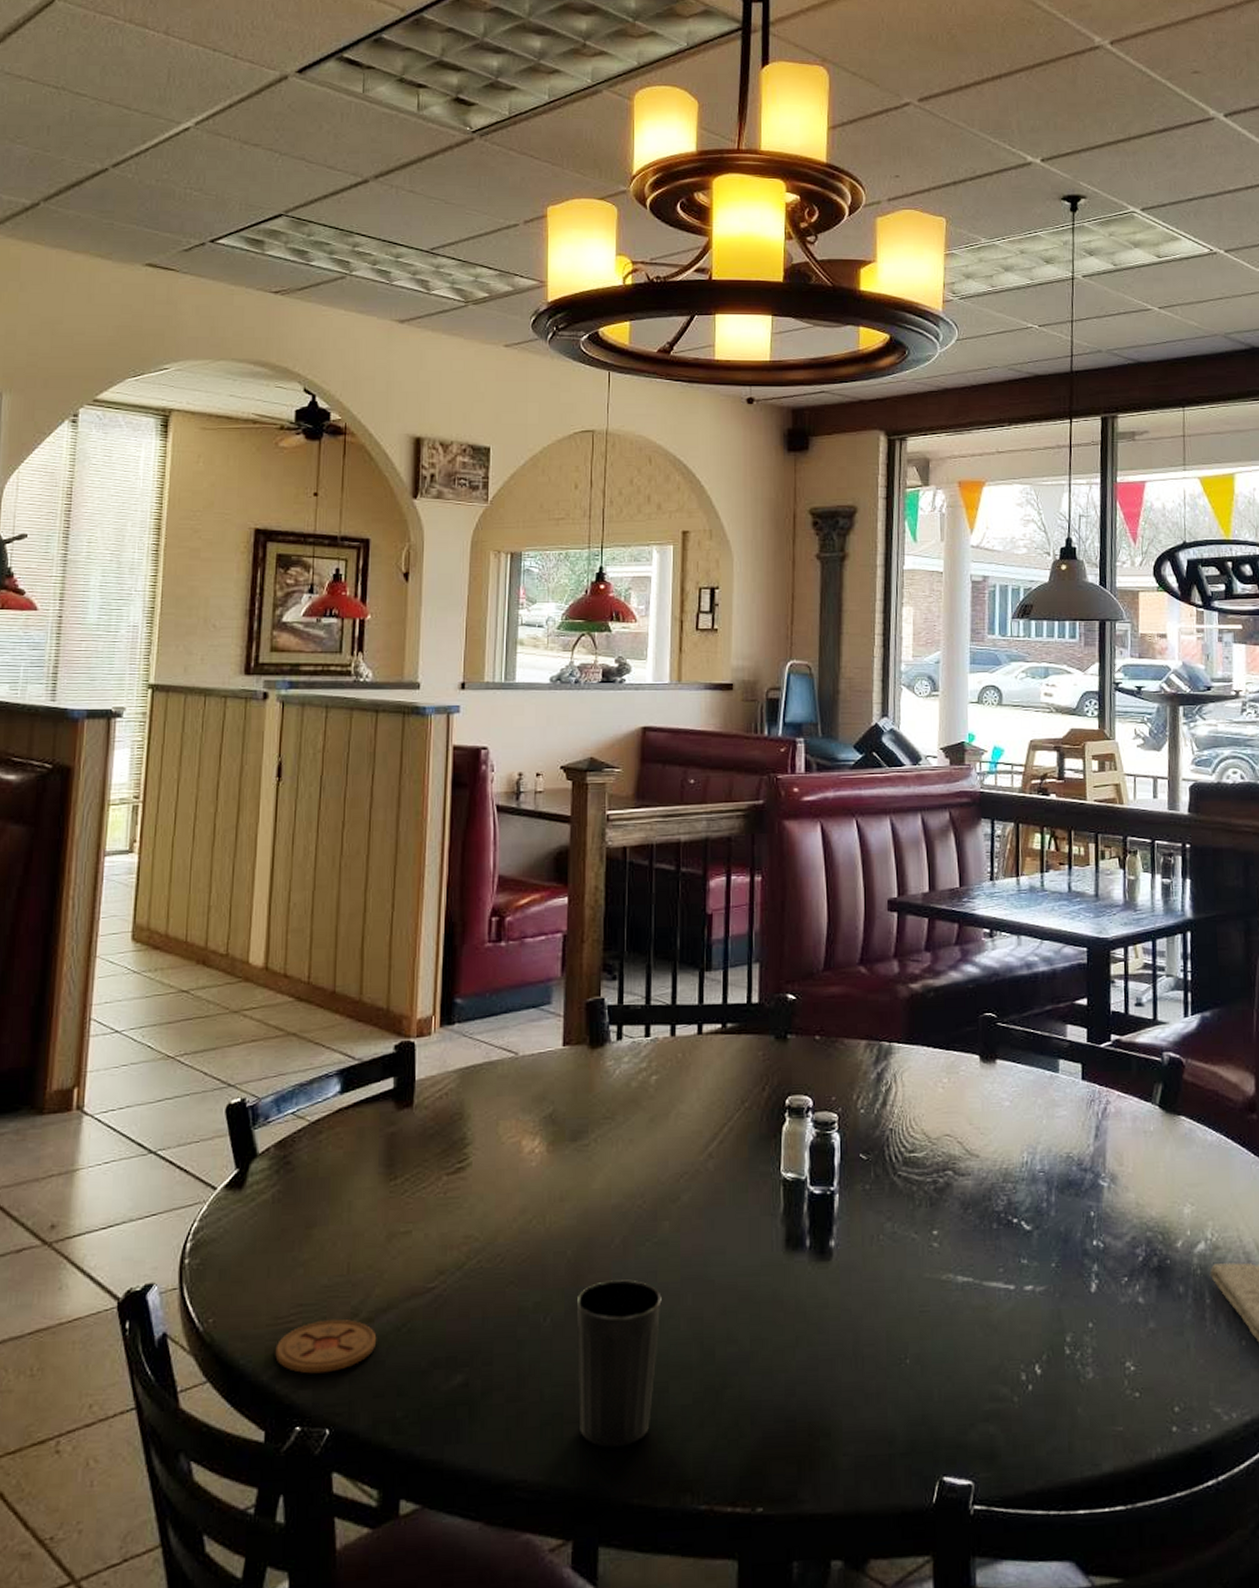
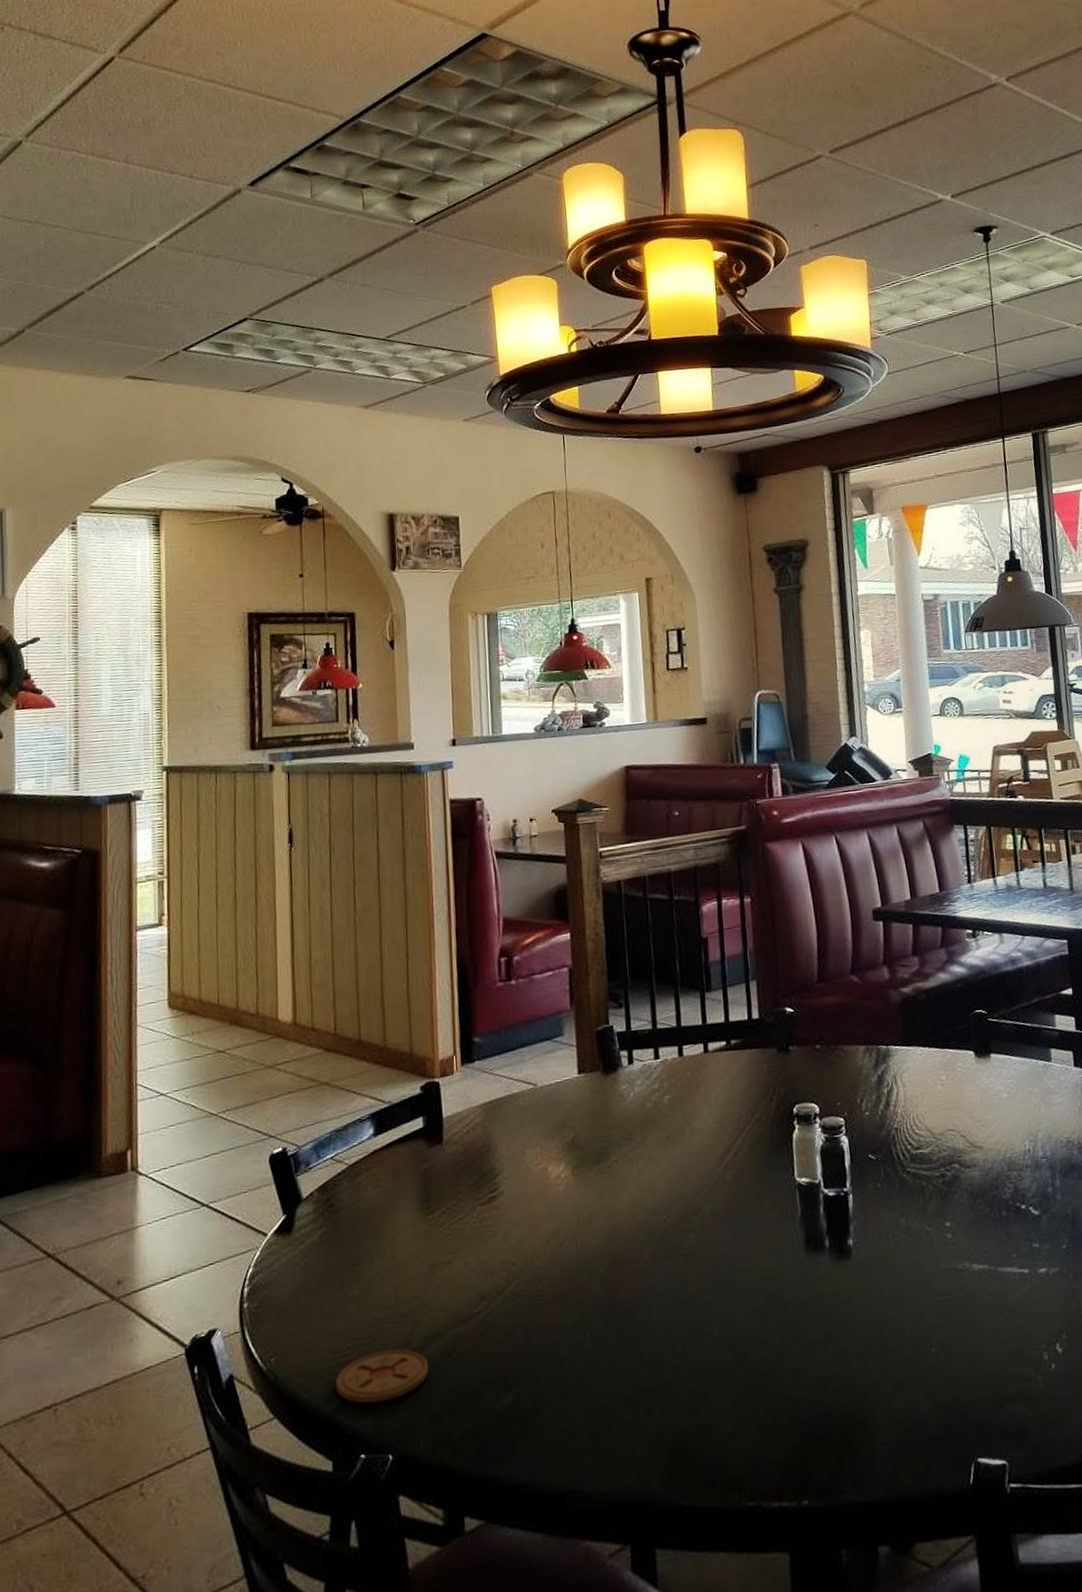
cup: present [577,1279,662,1447] -> none [614,1291,695,1453]

